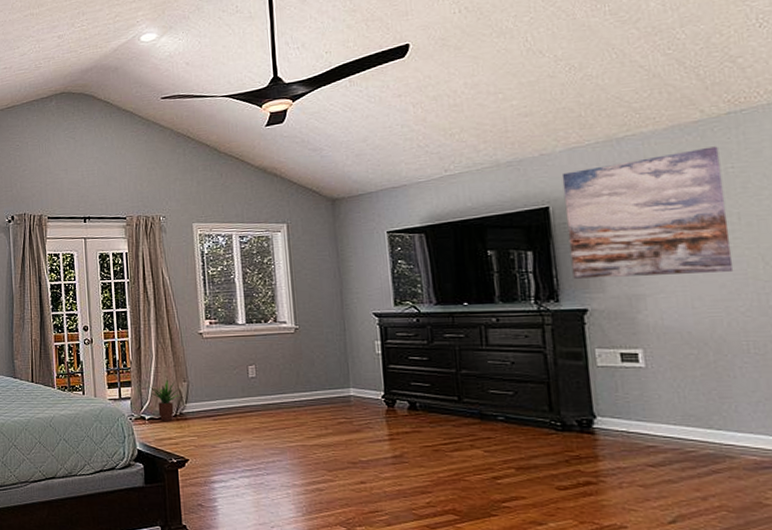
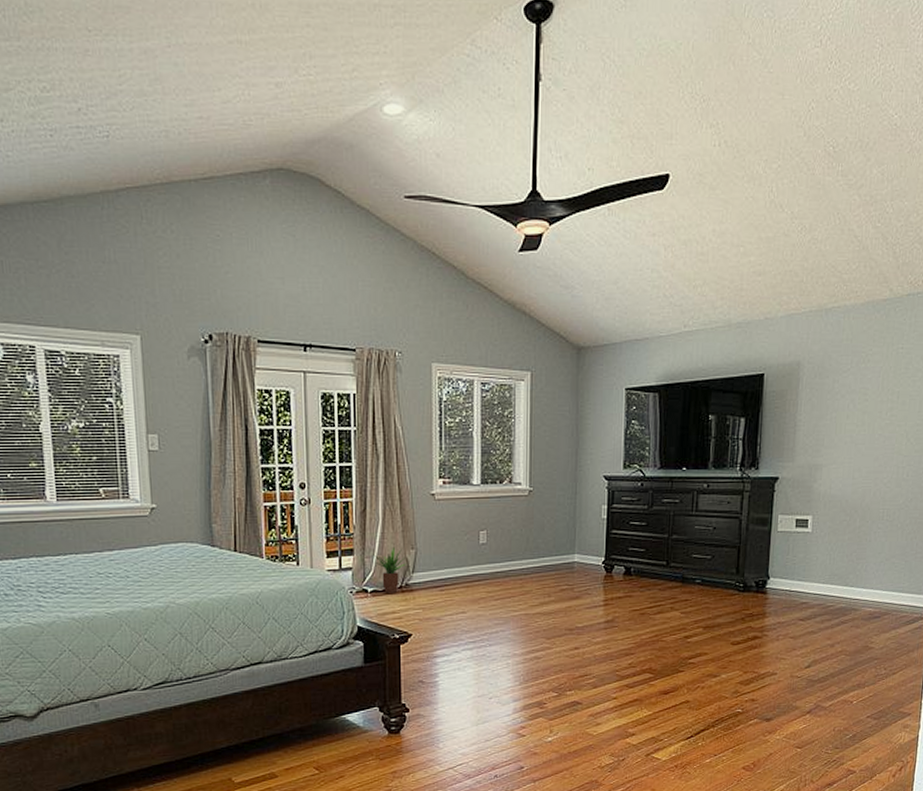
wall art: present [561,146,734,279] -> none [772,326,896,447]

